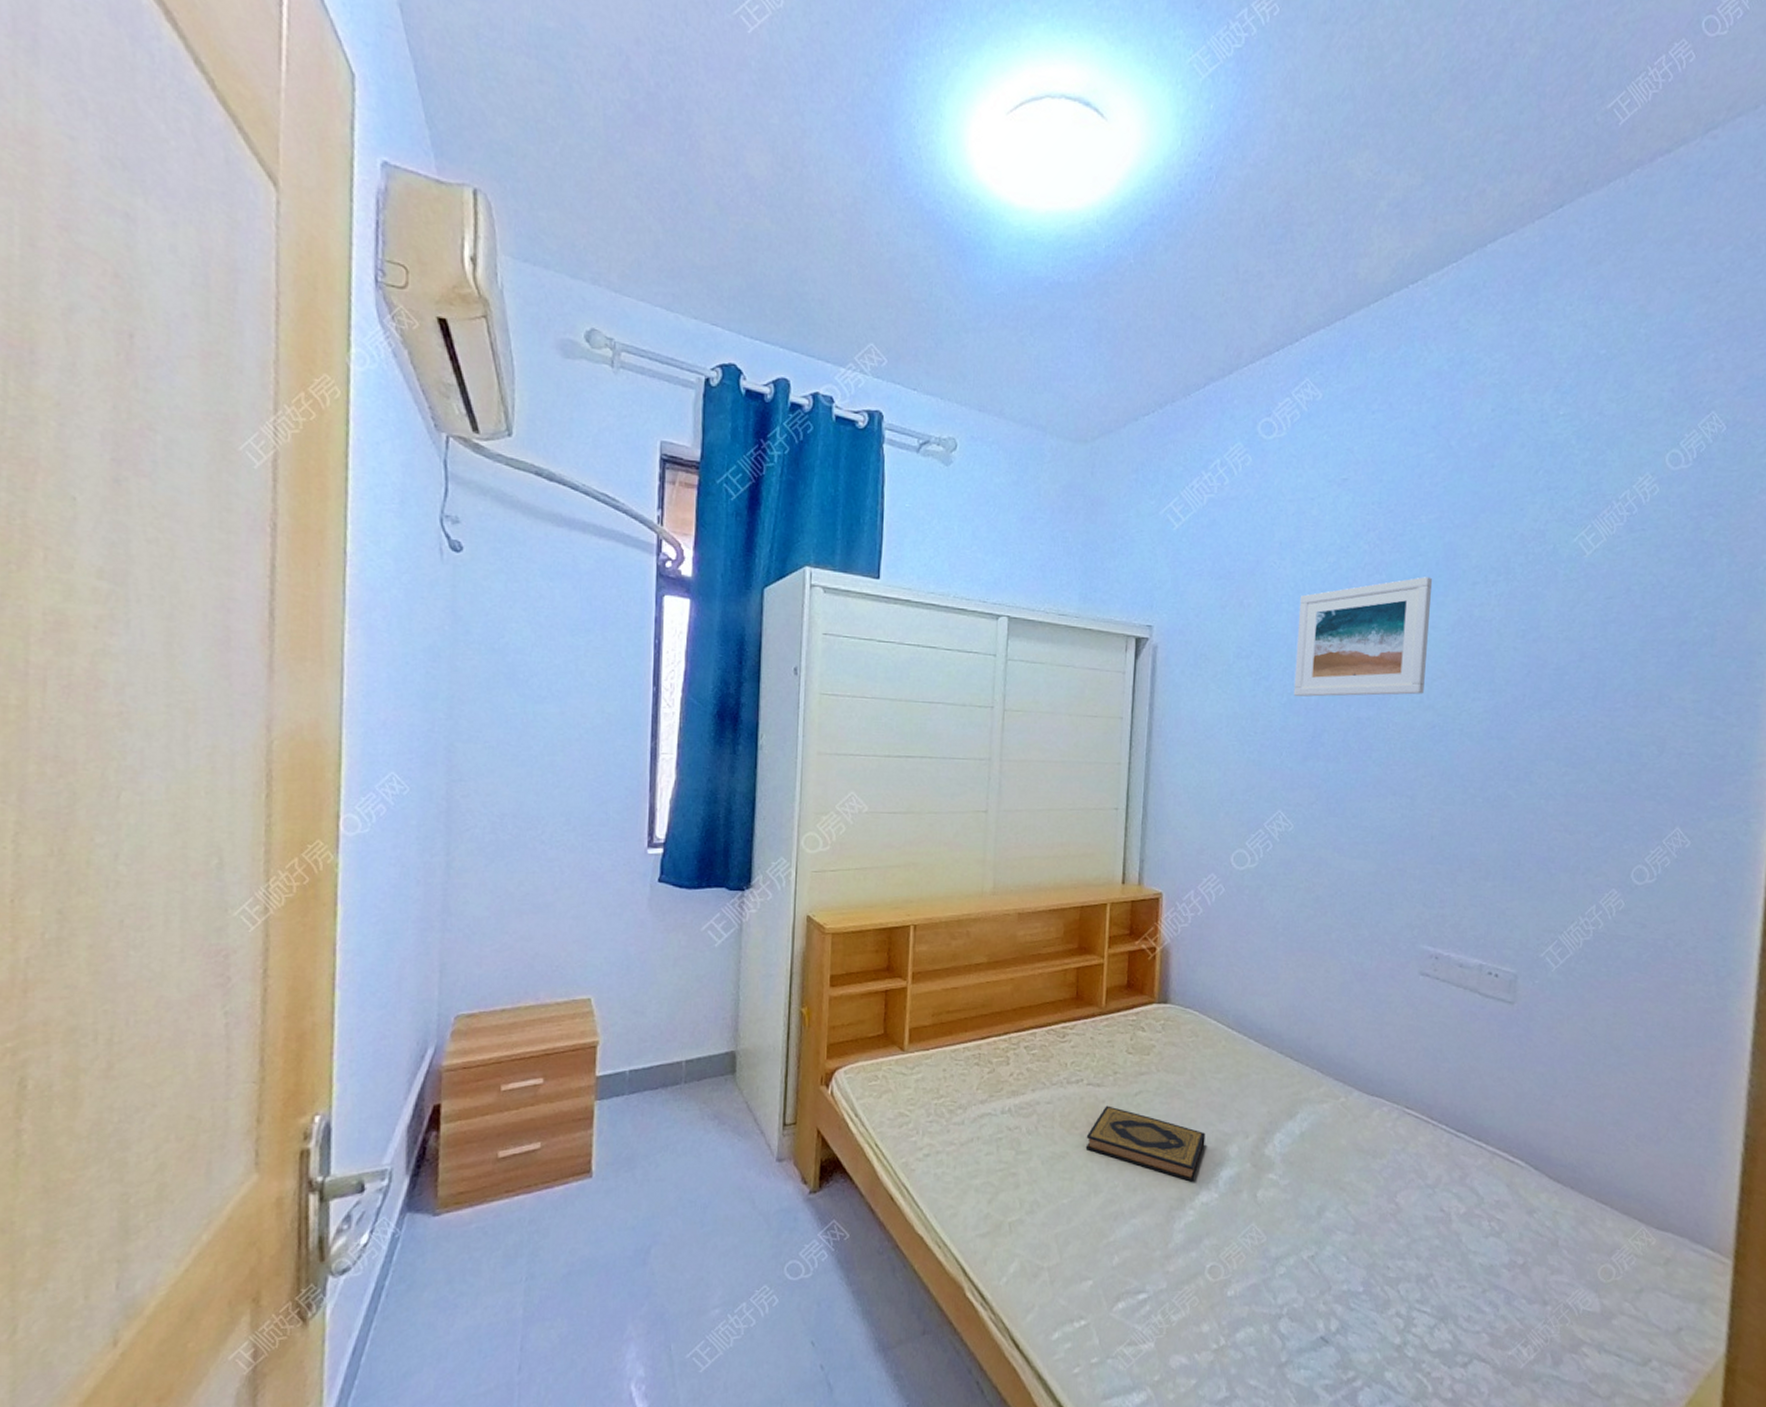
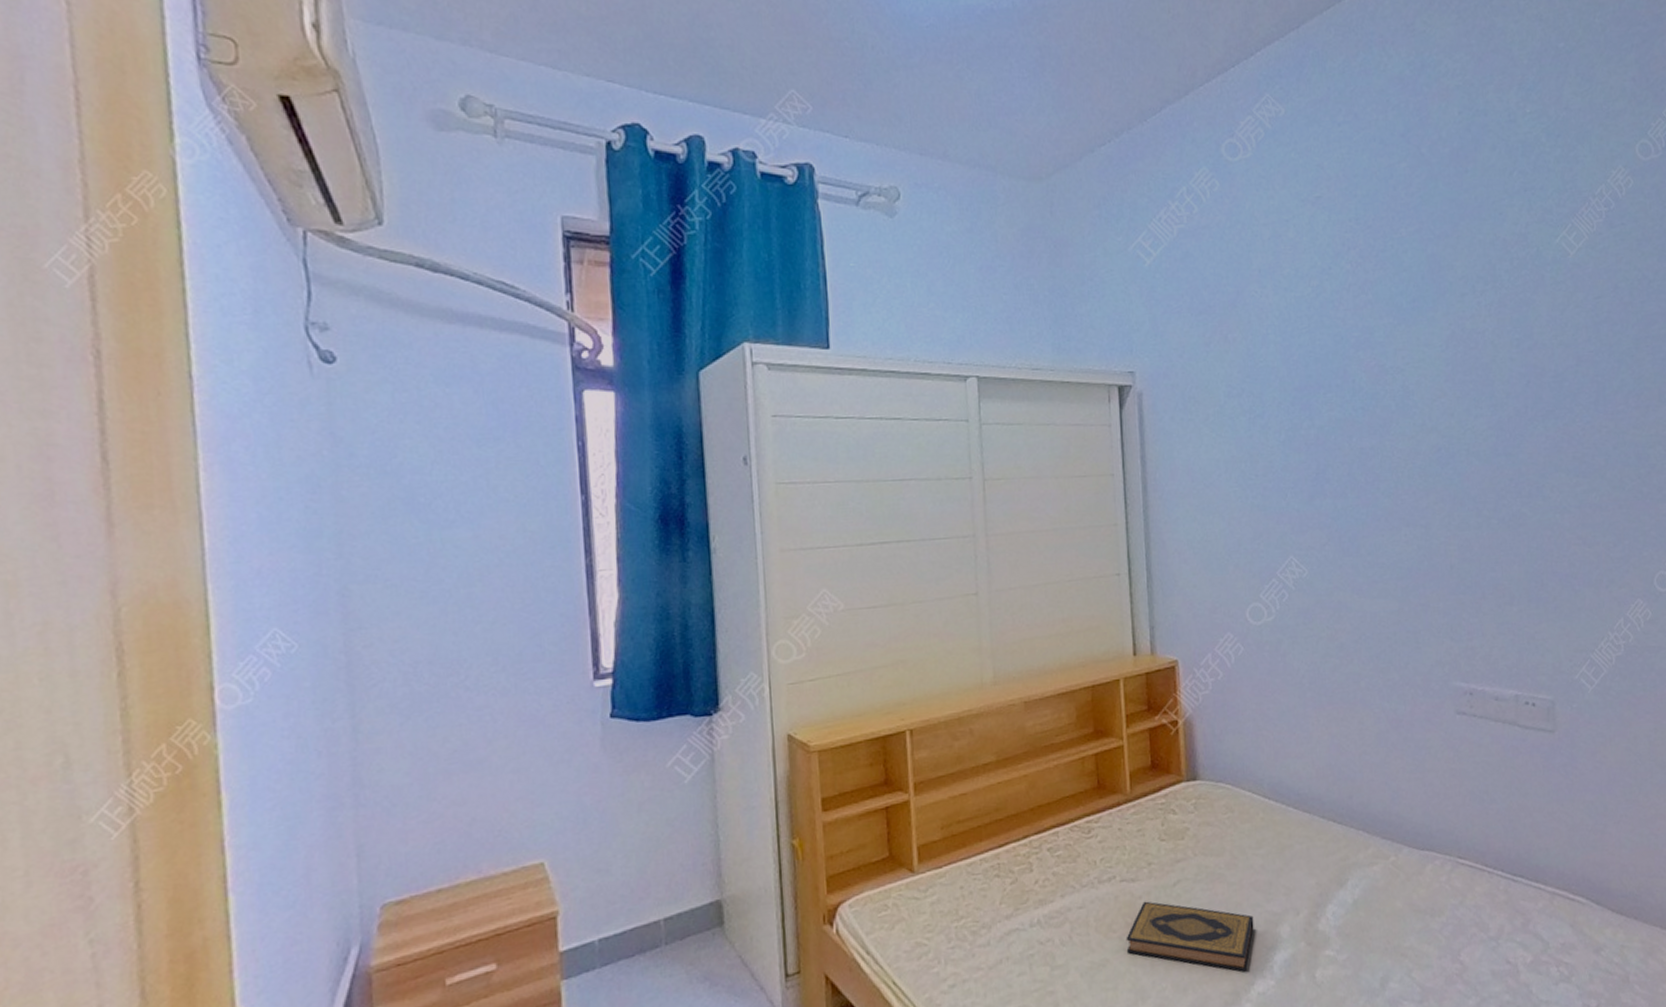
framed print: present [1293,577,1432,697] -> none [1286,292,1425,432]

